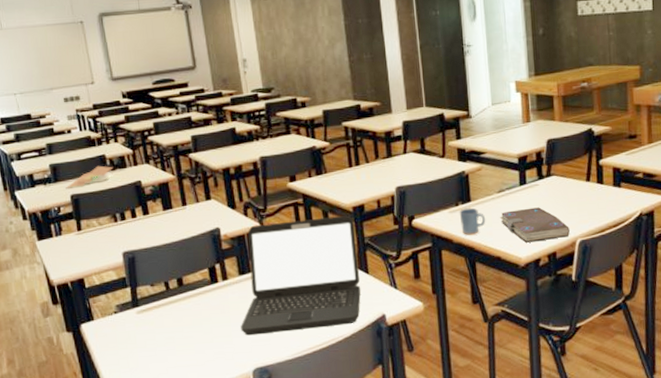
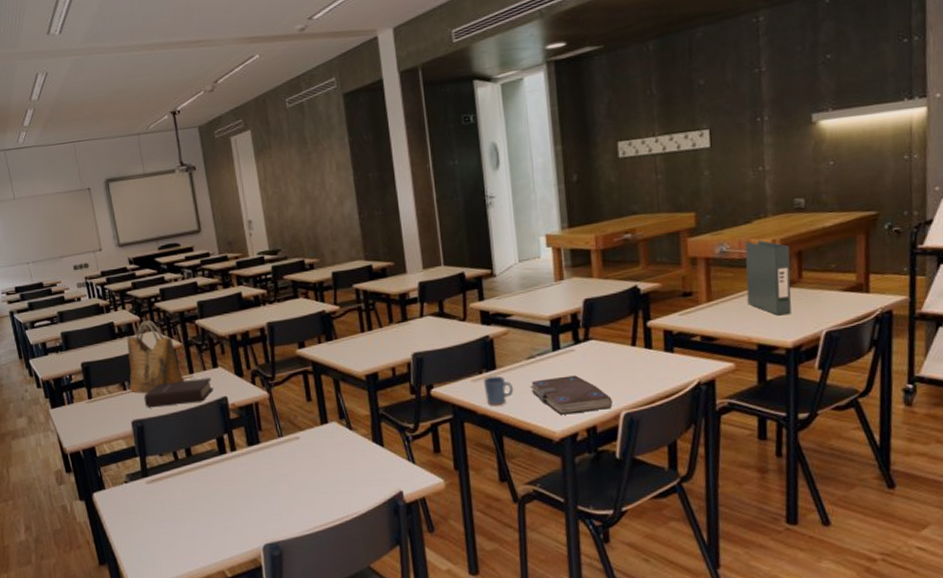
papers: present [65,165,113,190] -> none [76,333,122,358]
grocery bag: none [119,153,177,225] -> present [127,320,185,394]
book: none [135,209,206,238] -> present [144,378,213,407]
laptop: present [241,215,361,336] -> none [250,384,376,510]

